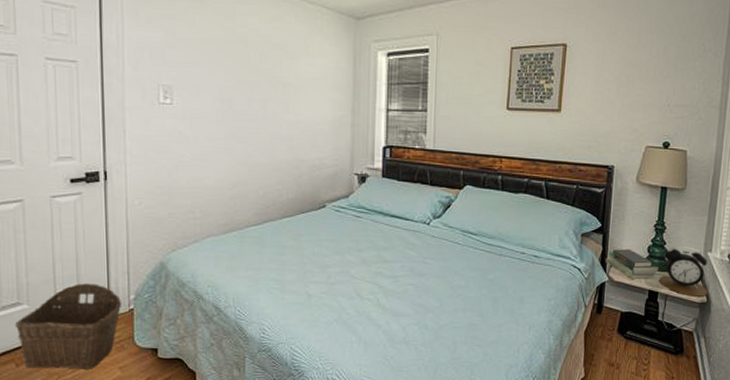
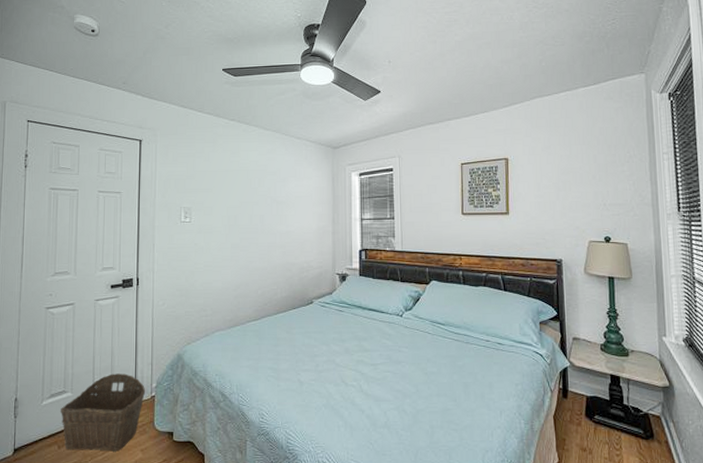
books: present [605,249,659,279] -> none [564,335,618,364]
alarm clock: present [659,245,709,297] -> none [619,331,670,381]

